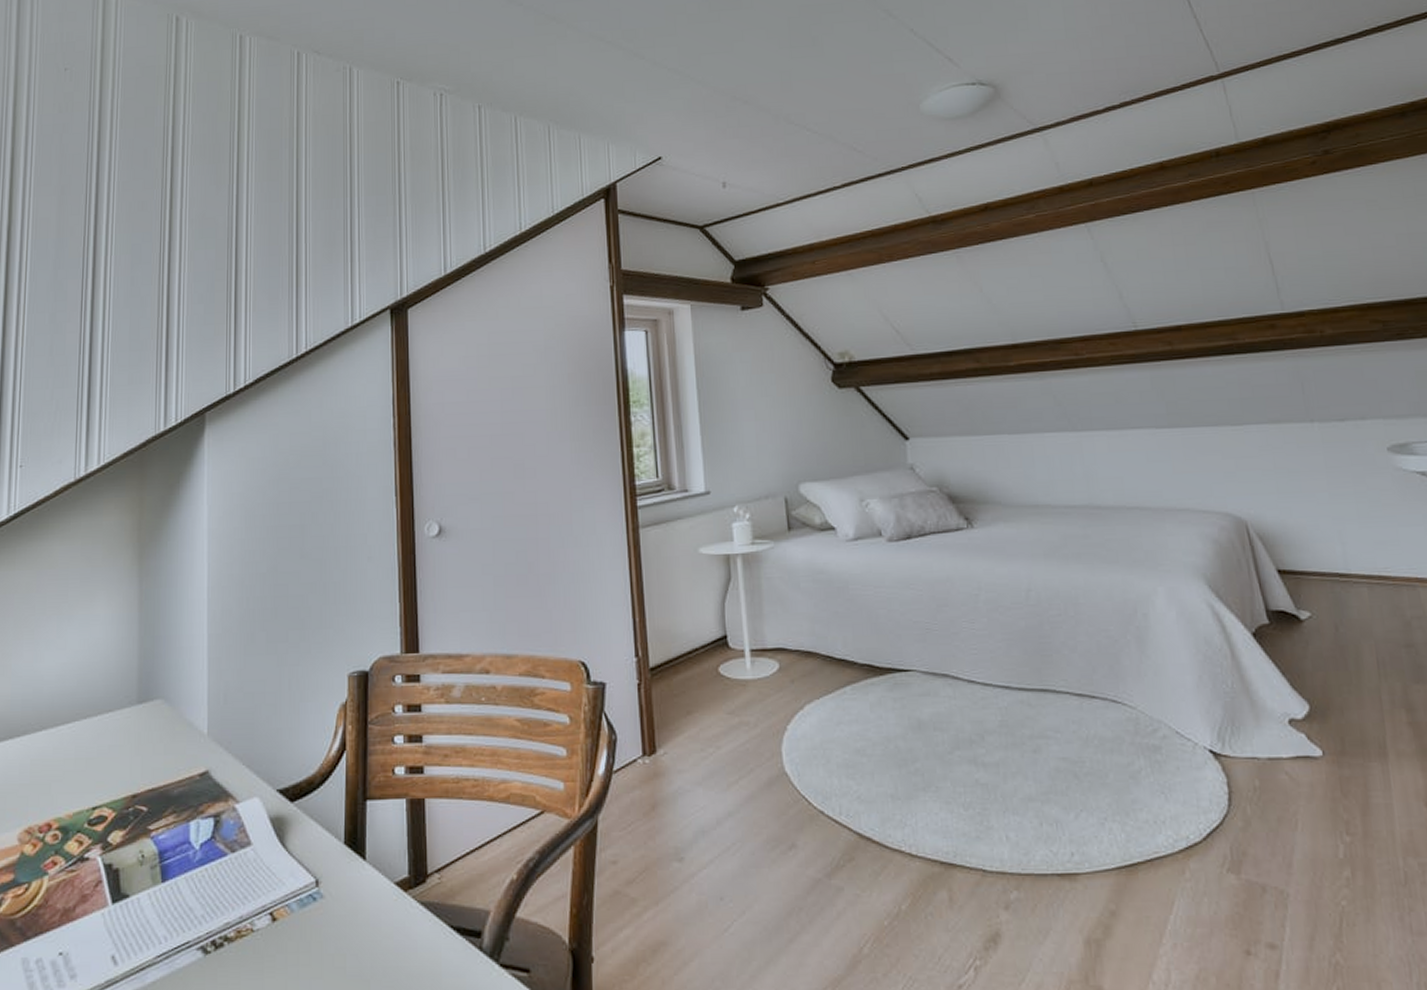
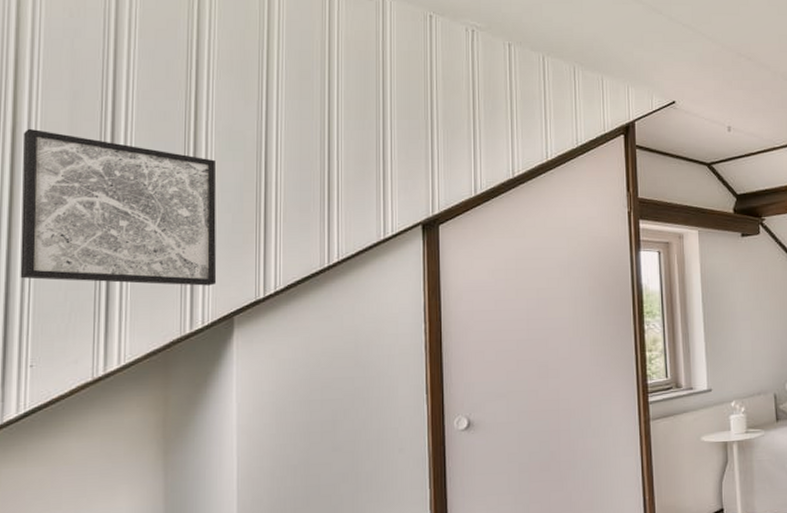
wall art: none [12,226,190,381] -> present [20,128,217,286]

